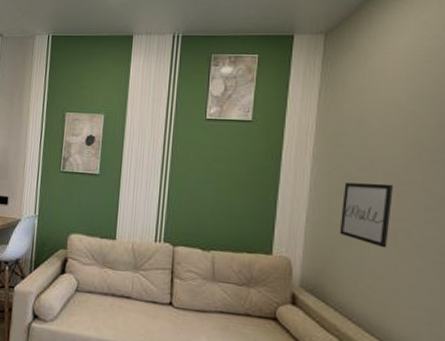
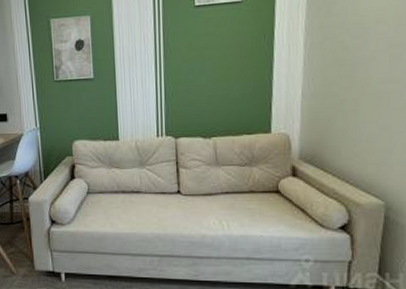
wall art: present [339,182,393,248] -> none [334,47,386,111]

